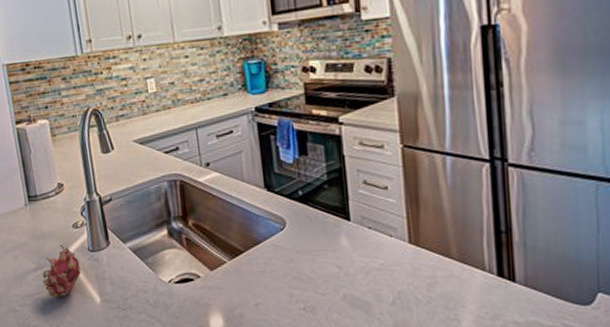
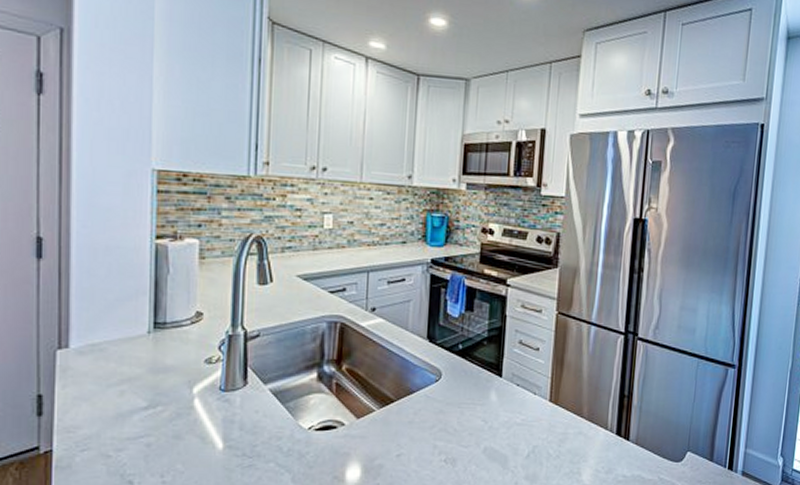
fruit: present [43,244,81,298] -> none [153,380,206,443]

